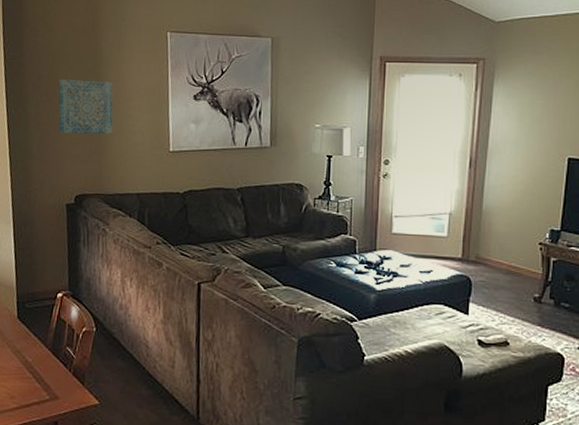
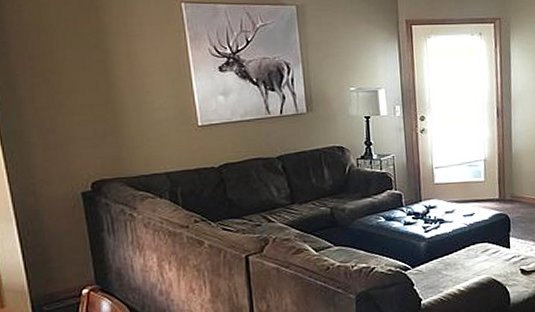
wall art: present [58,79,114,134] -> none [55,57,130,116]

